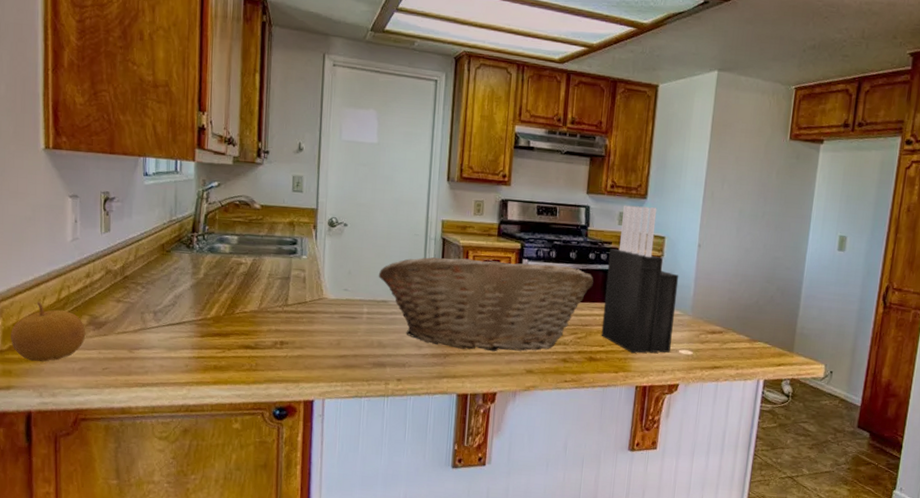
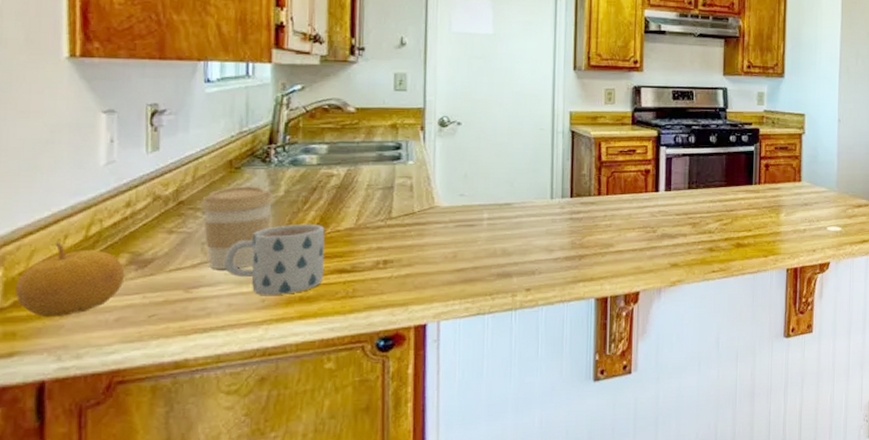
coffee cup: none [140,267,196,337] -> present [200,186,274,269]
mug: none [158,303,235,363] -> present [224,223,325,295]
fruit basket: present [378,257,594,352] -> none [499,150,736,248]
knife block: present [601,205,679,354] -> none [747,84,822,236]

